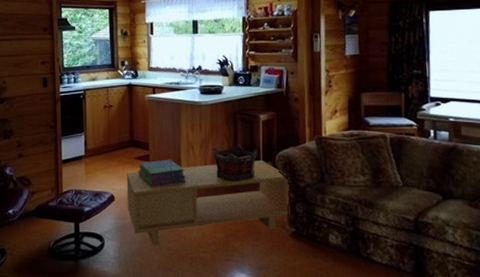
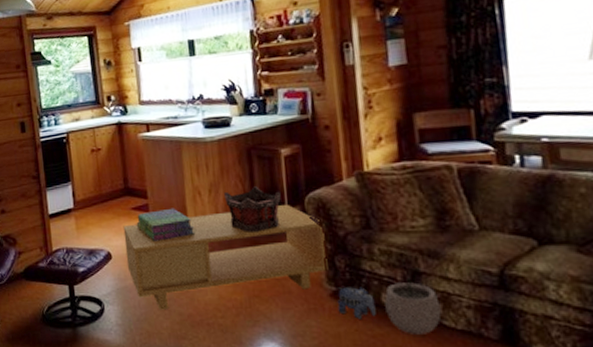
plush toy: none [295,229,324,255] -> present [337,287,376,319]
plant pot: none [331,220,372,269] -> present [384,274,441,336]

